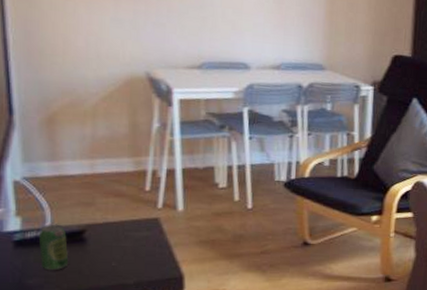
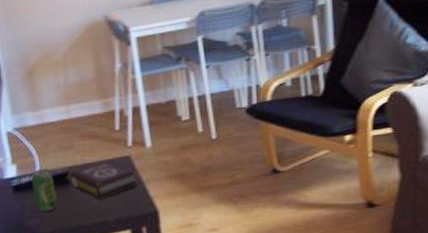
book: none [86,222,164,261] -> present [70,162,138,199]

